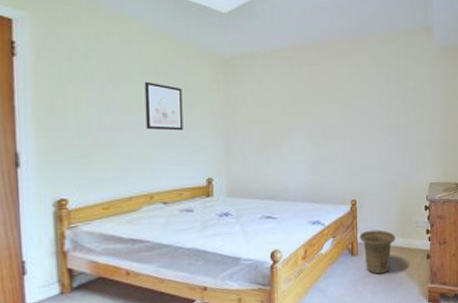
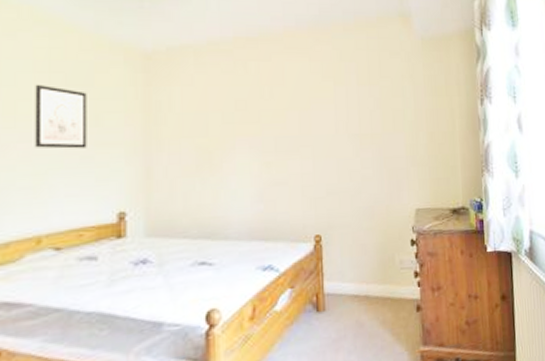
basket: present [359,229,396,275] -> none [326,274,375,337]

